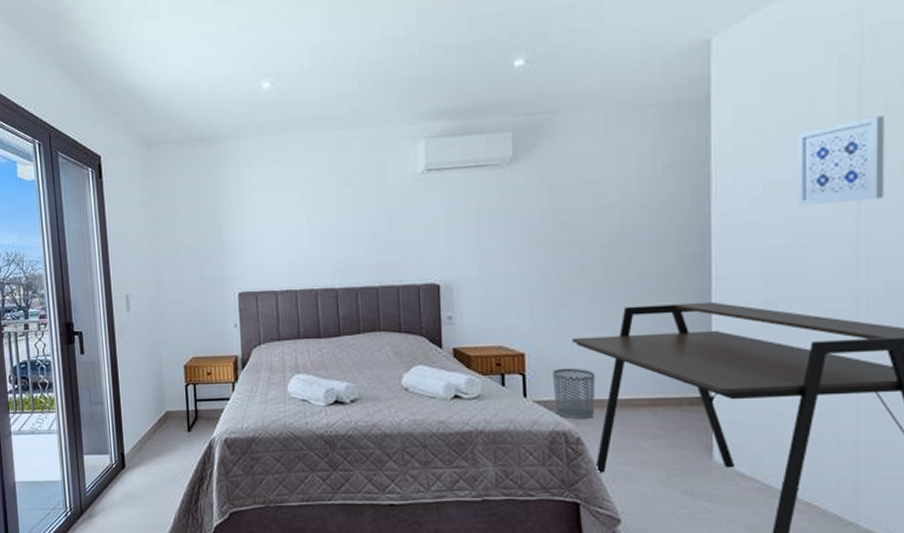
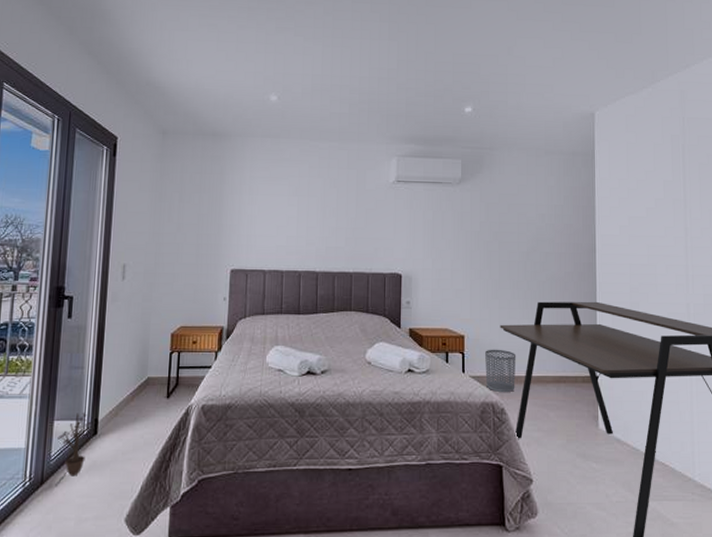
decorative plant: none [89,446,119,516] -> present [55,412,92,486]
wall art: present [798,115,885,206] -> none [649,178,701,236]

